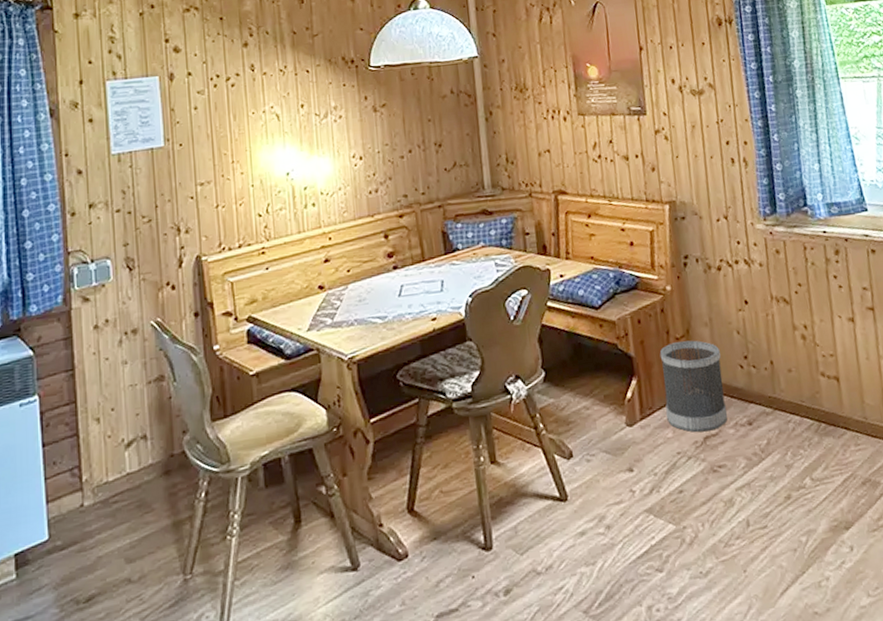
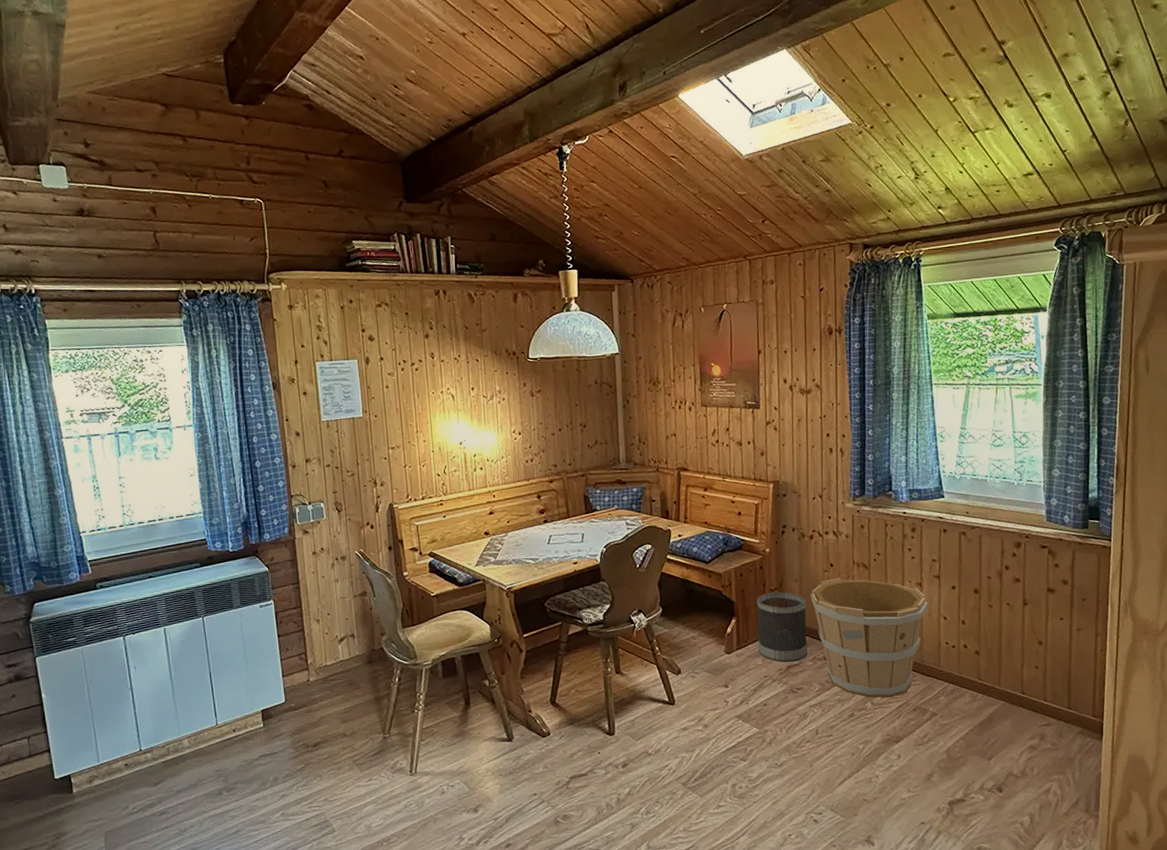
wooden bucket: none [724,316,865,471] -> present [811,577,928,698]

